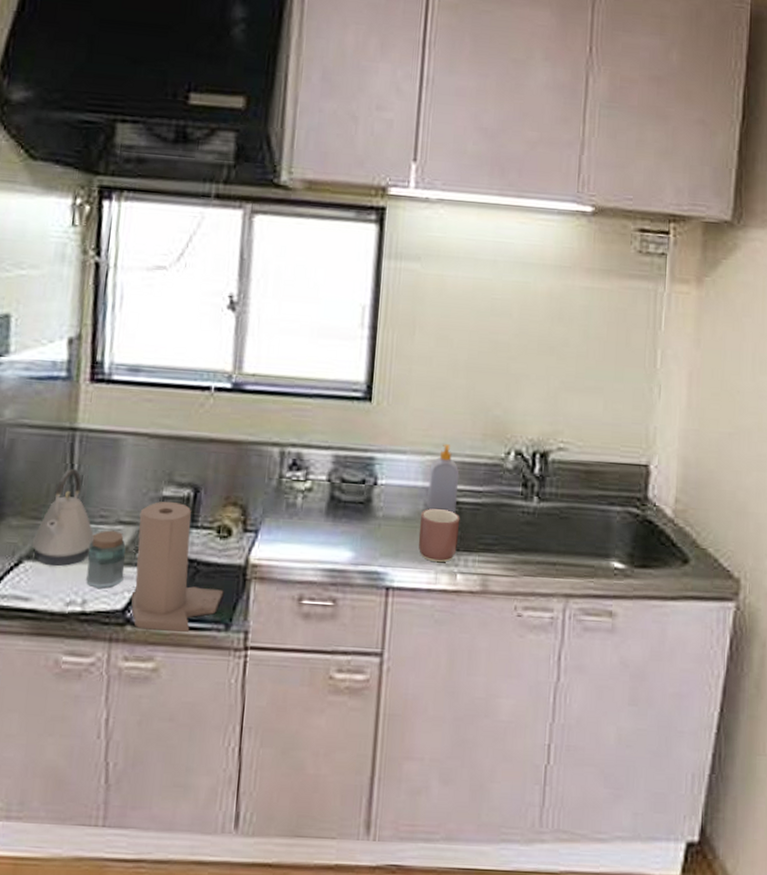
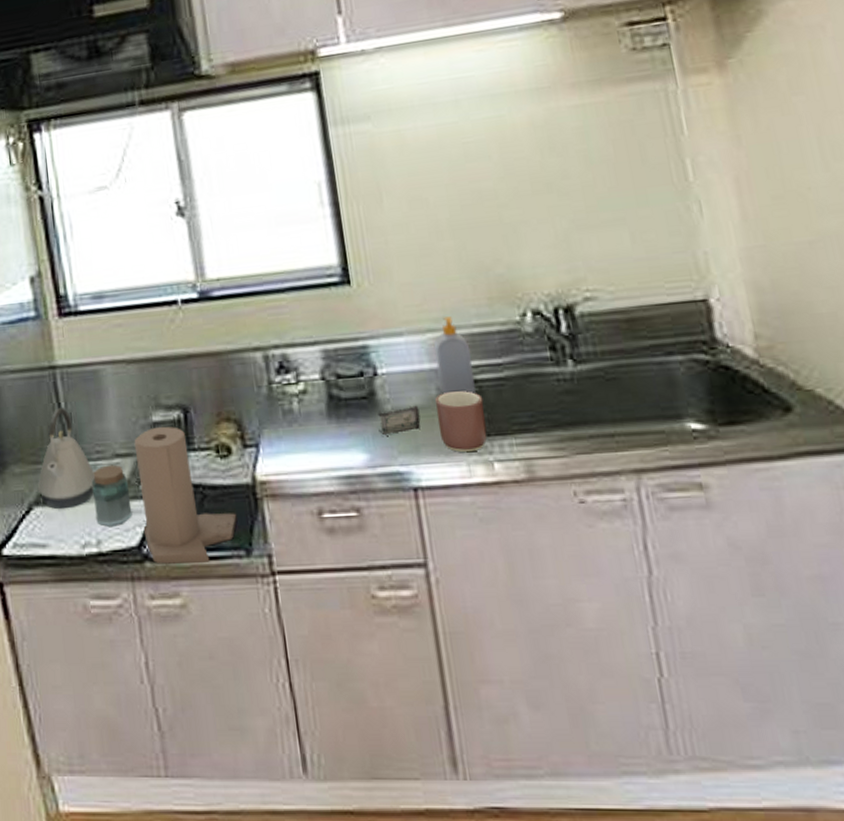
sponge: none [367,516,406,539] -> present [377,405,421,436]

